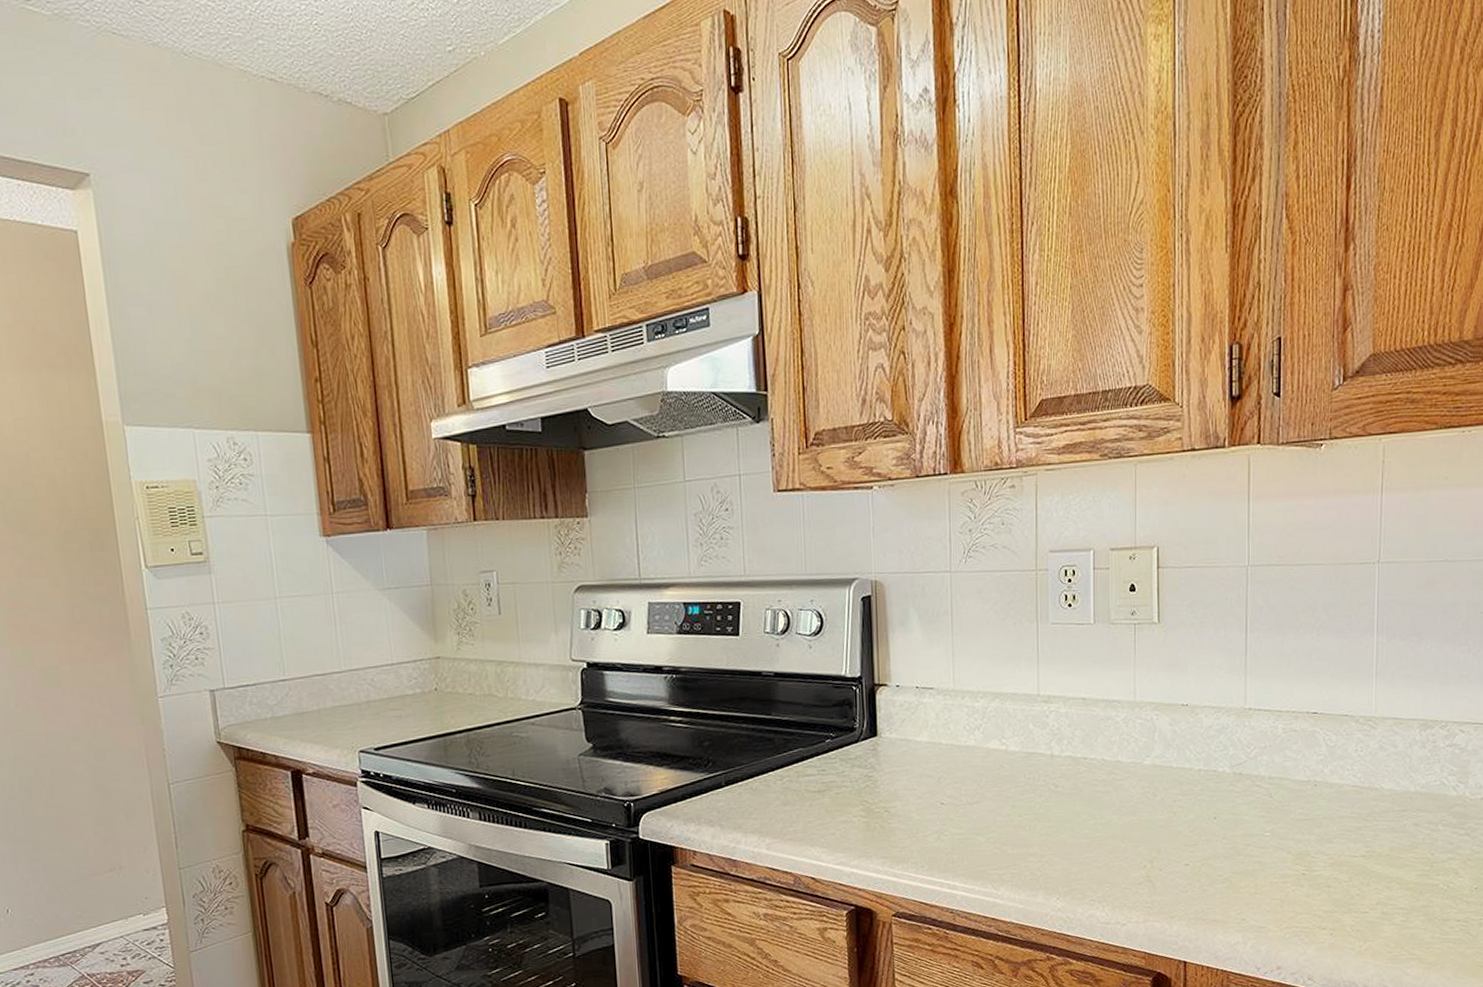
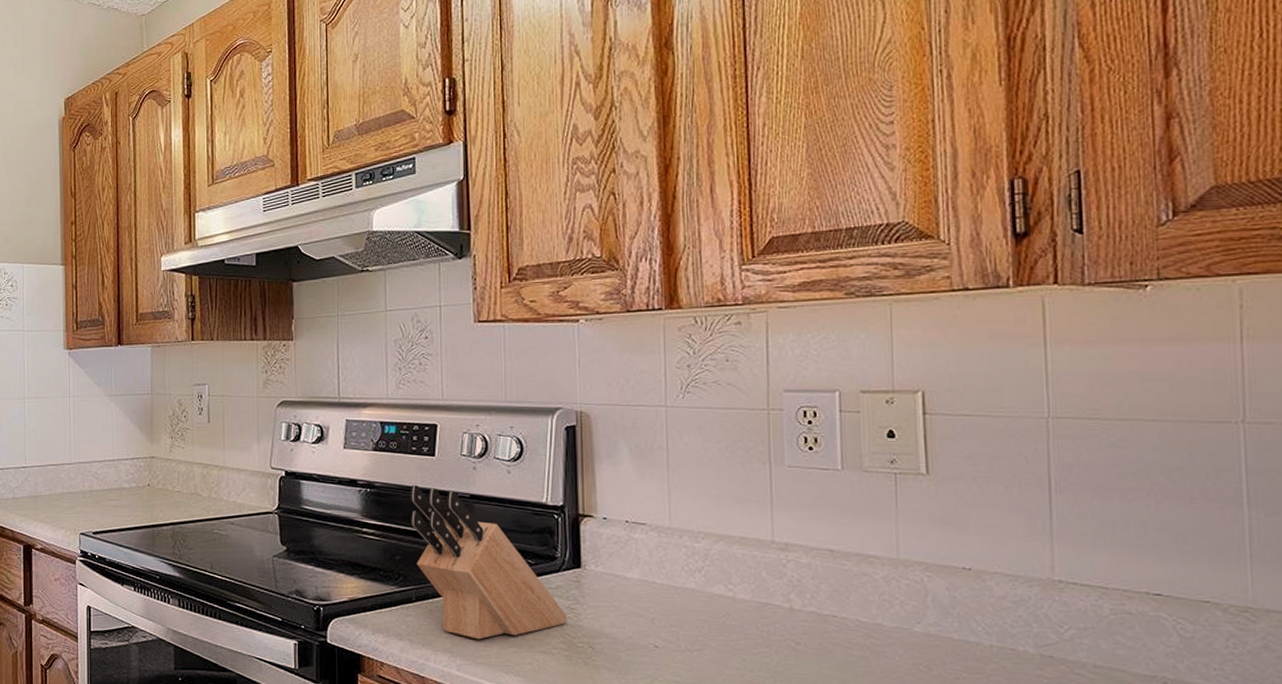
knife block: none [716,667,866,817] -> present [410,485,568,640]

